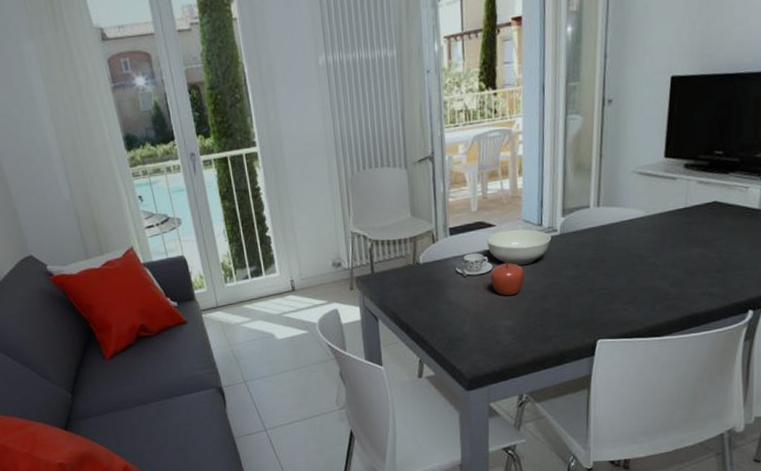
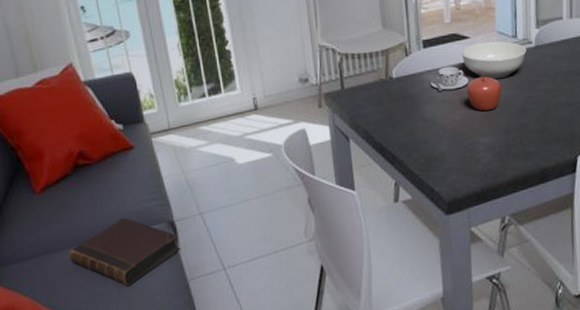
book: none [135,383,228,441] -> present [69,218,181,287]

